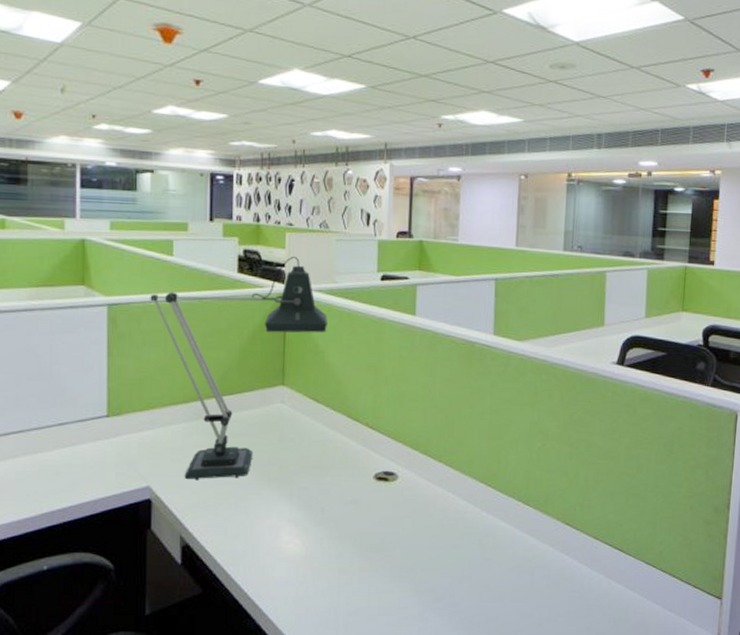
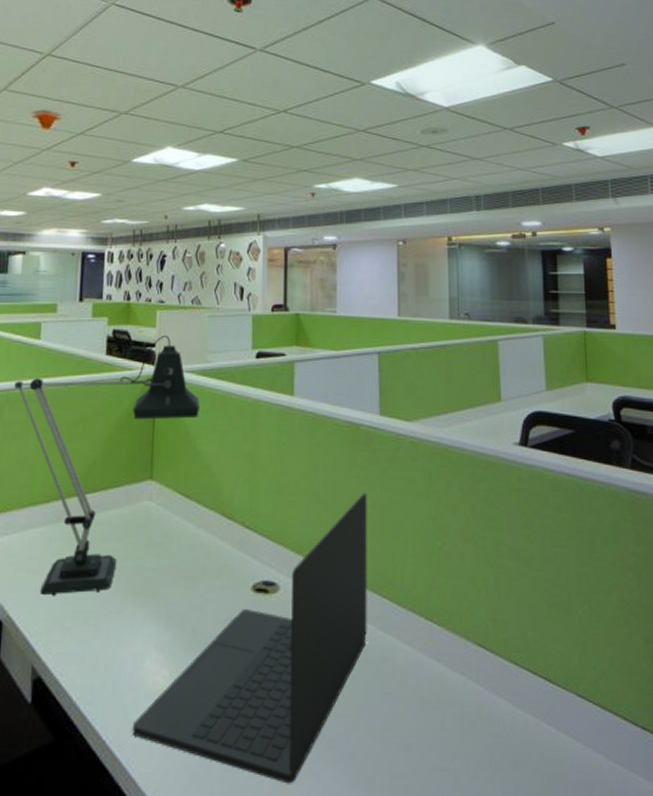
laptop: none [269,400,478,625] -> present [132,492,367,784]

